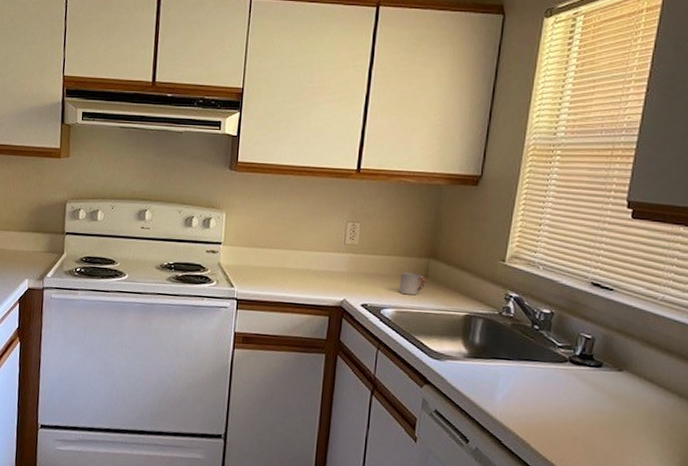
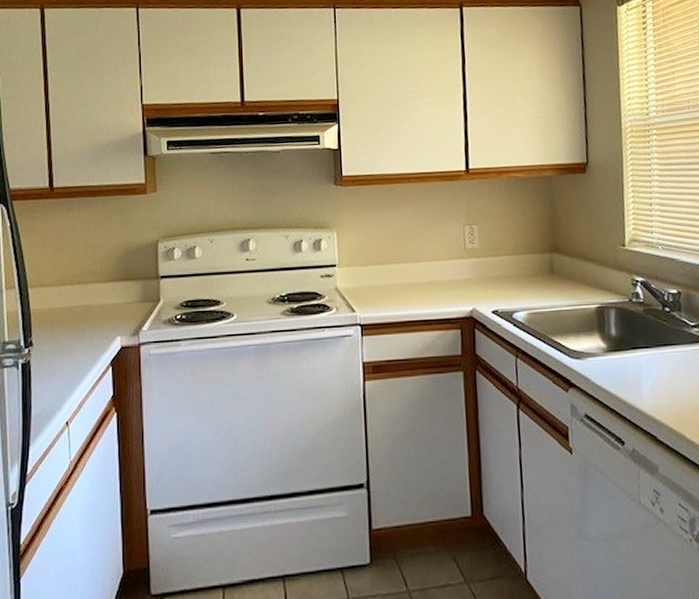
cup: present [398,272,426,296] -> none [526,270,553,294]

